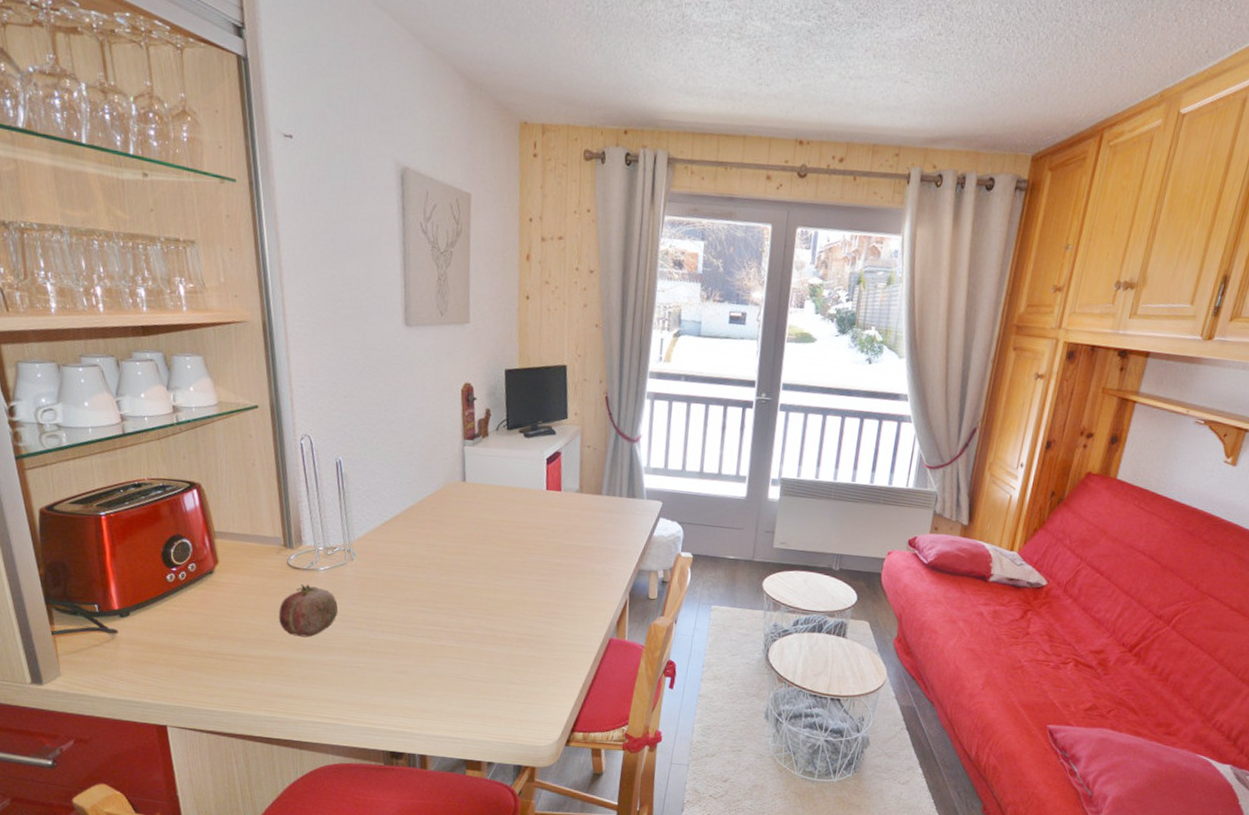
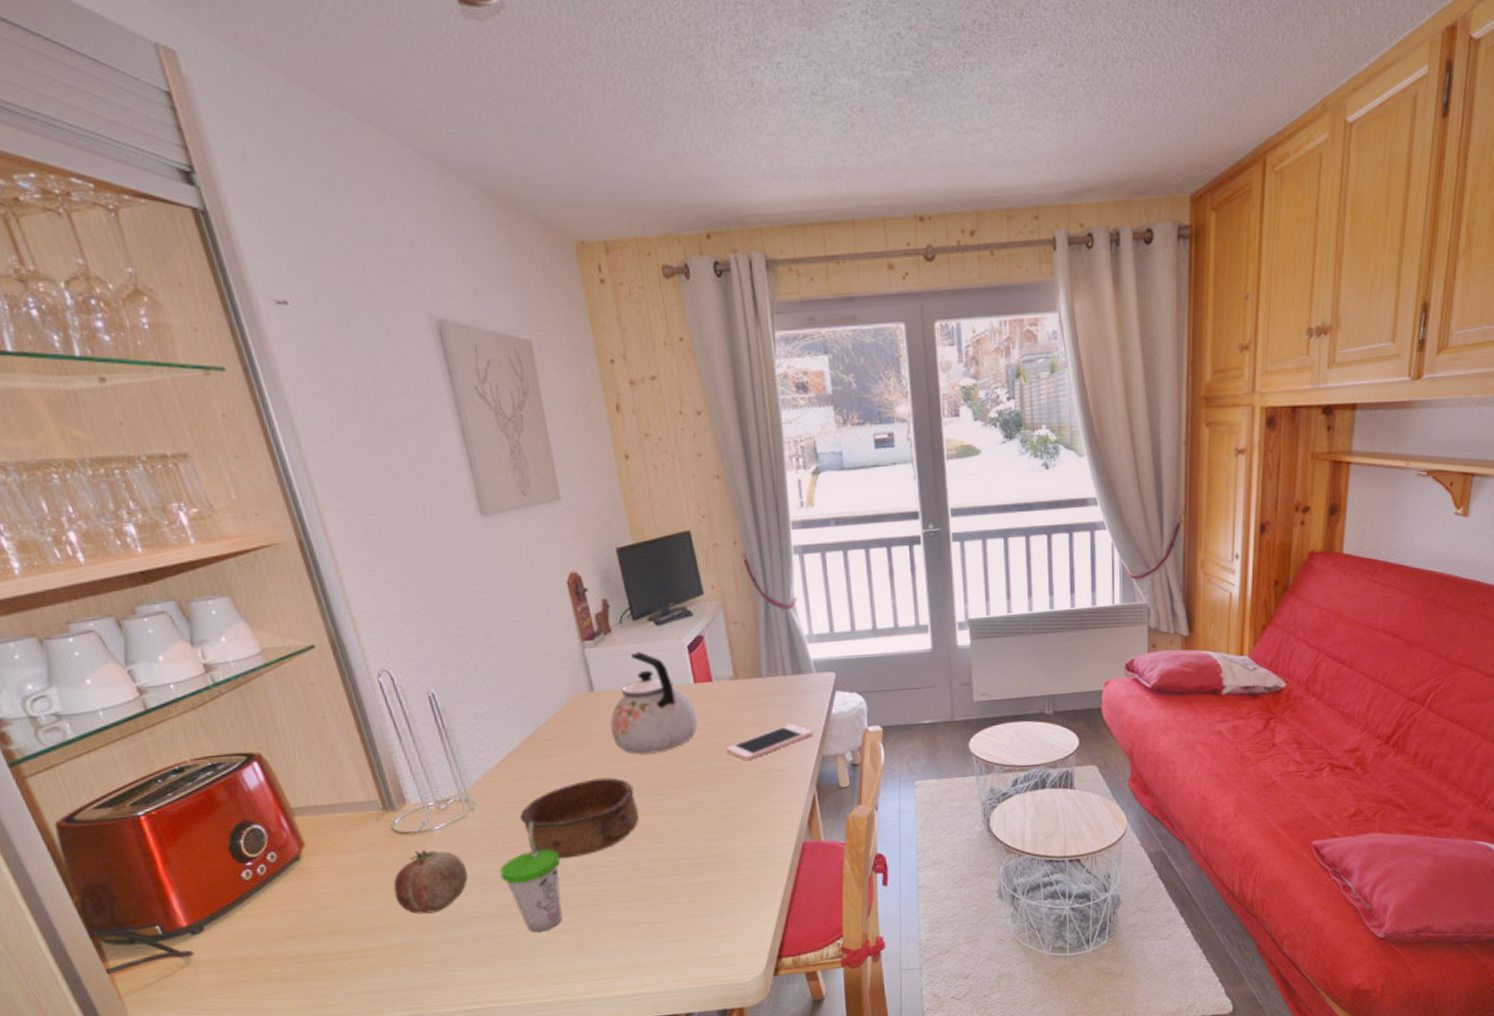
cup: none [363,578,412,670] -> present [500,822,562,933]
bowl: none [387,553,482,614] -> present [519,777,640,860]
kettle: none [472,456,544,542] -> present [610,652,698,755]
cell phone: none [561,538,635,562] -> present [726,724,813,761]

